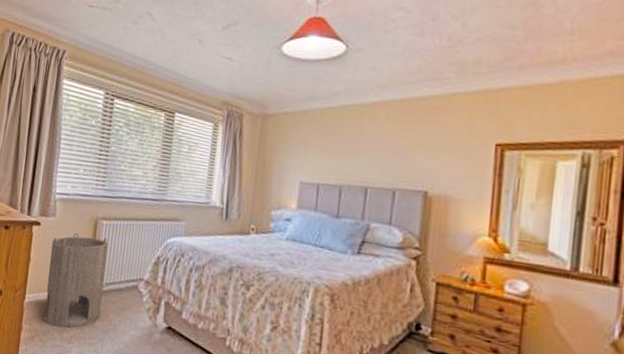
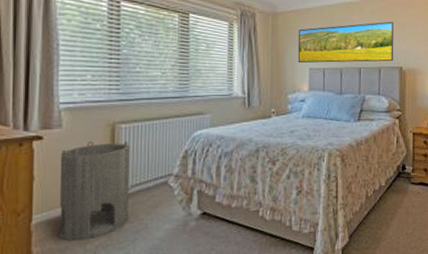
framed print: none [286,130,420,184] -> present [297,21,393,63]

